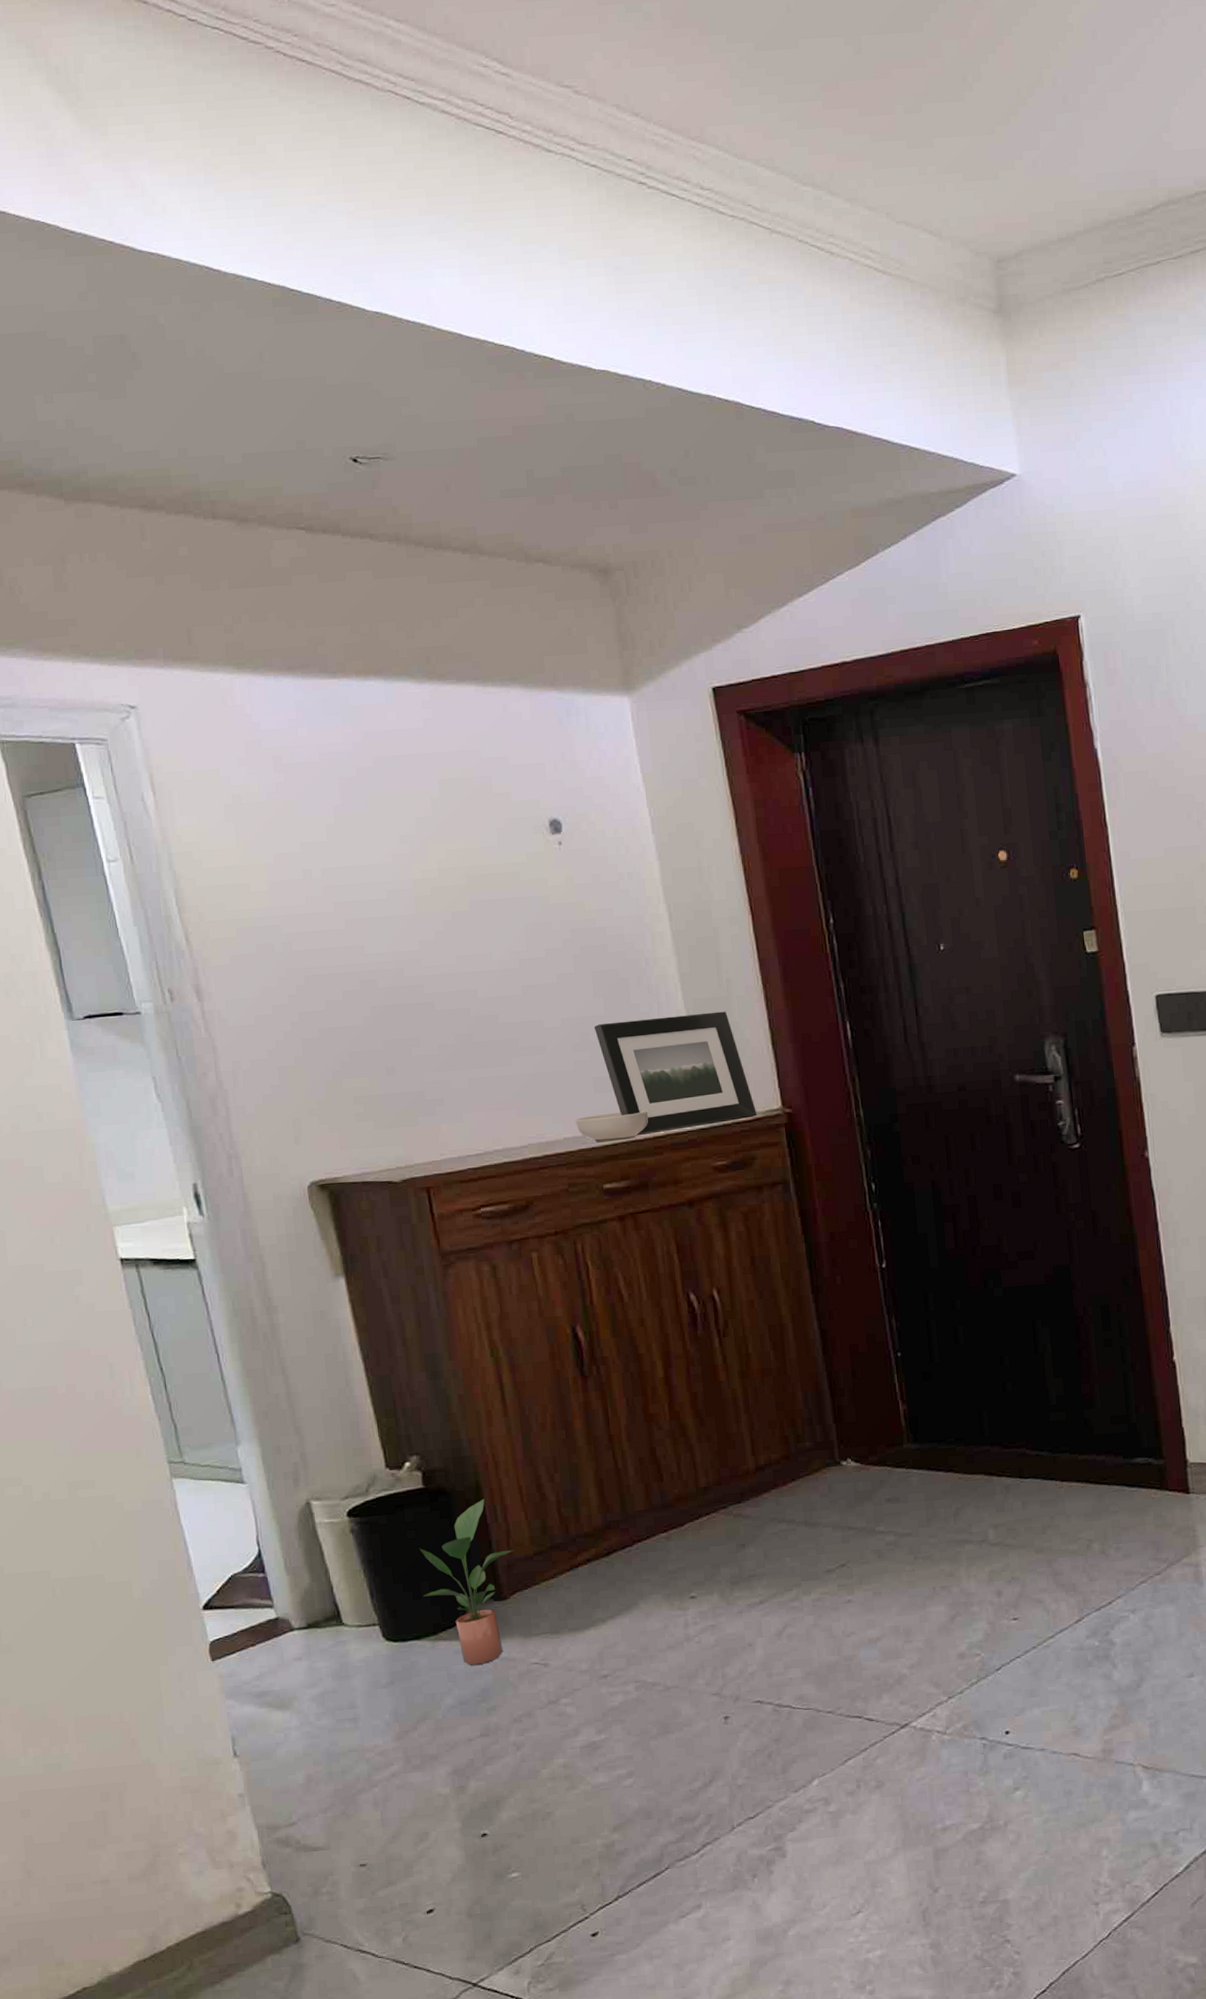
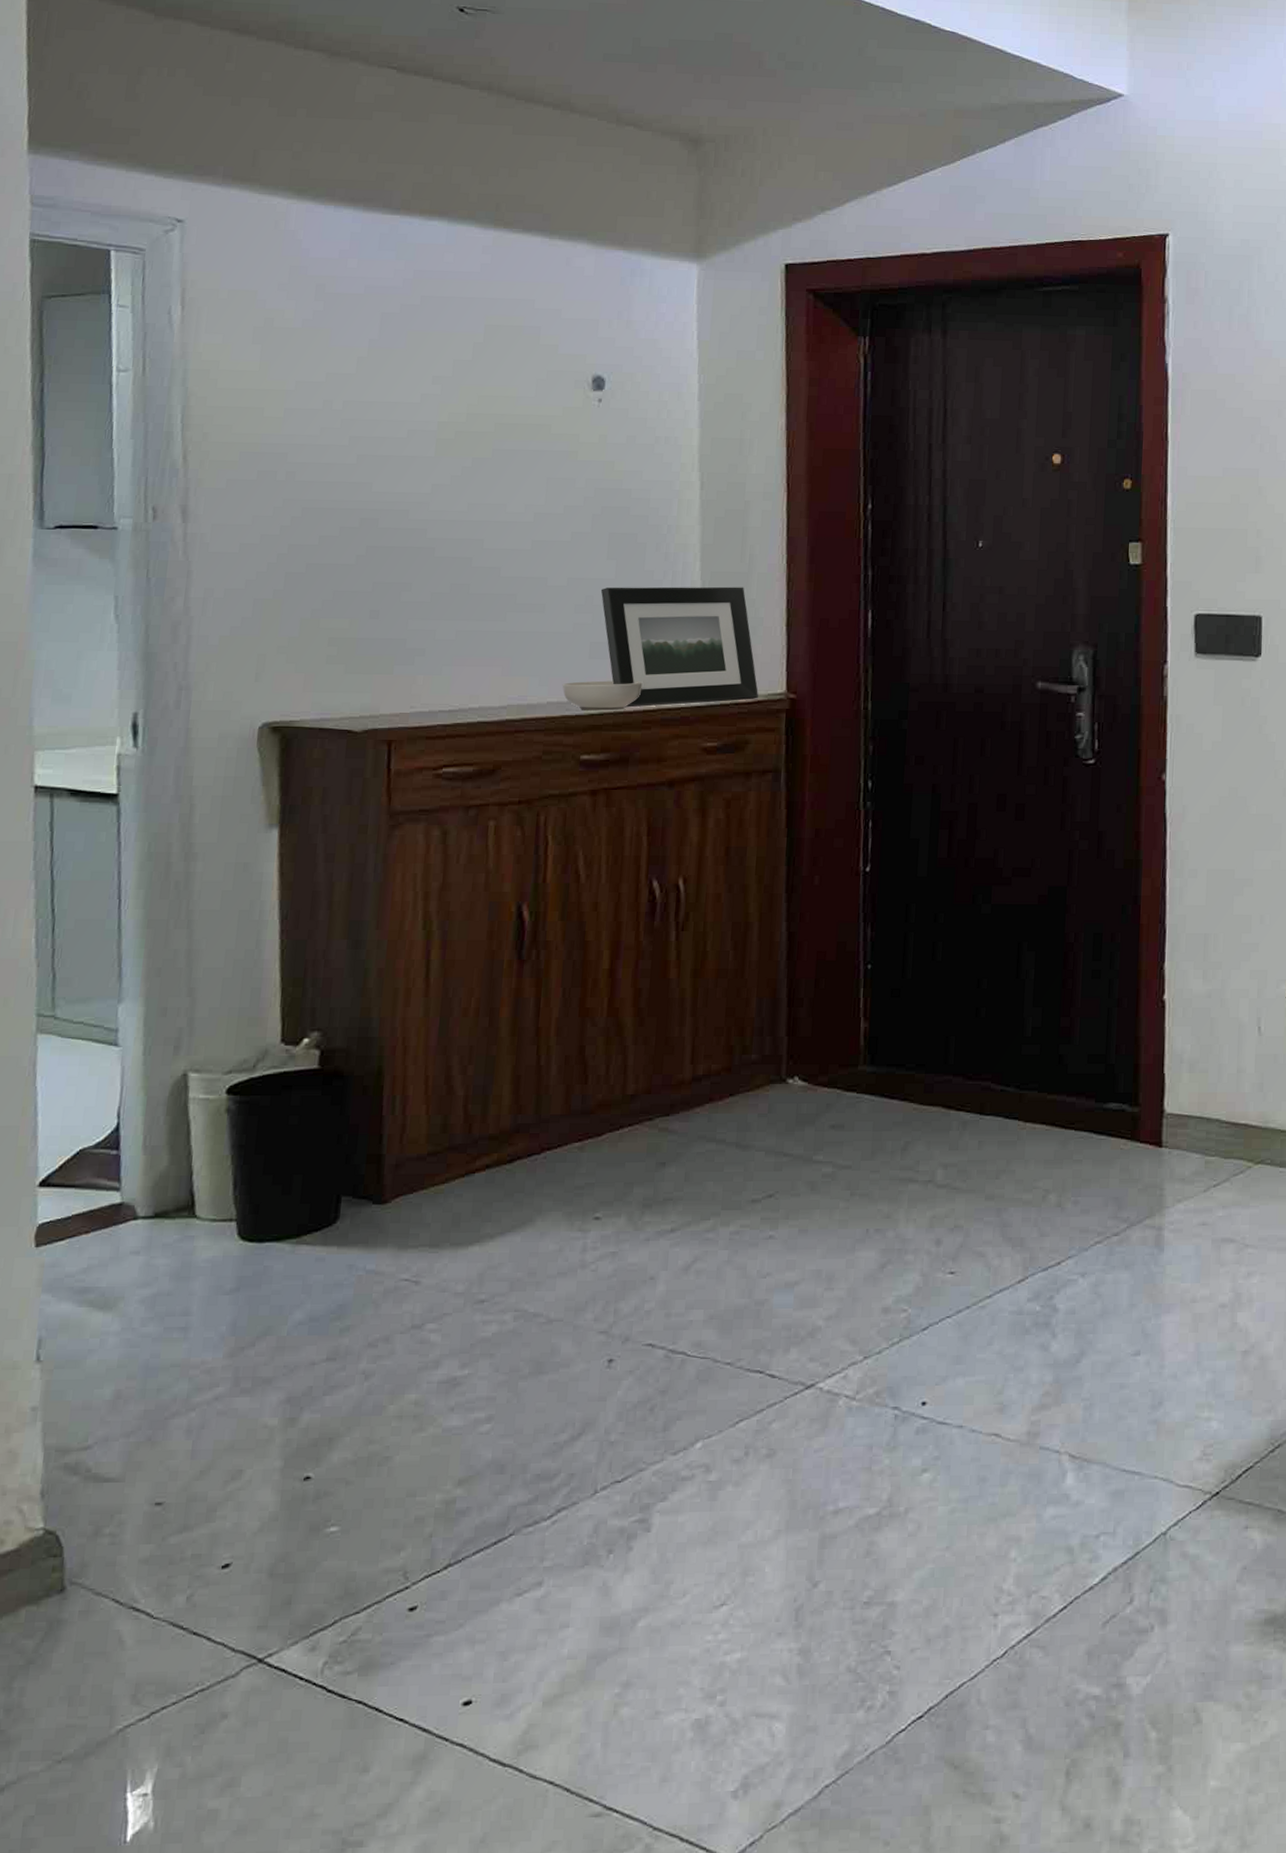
potted plant: present [419,1499,514,1665] -> none [293,1086,406,1276]

